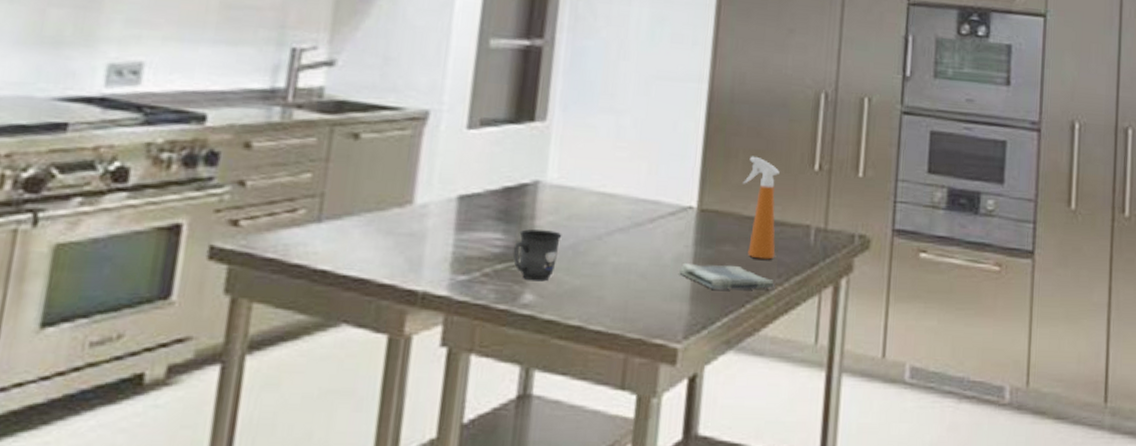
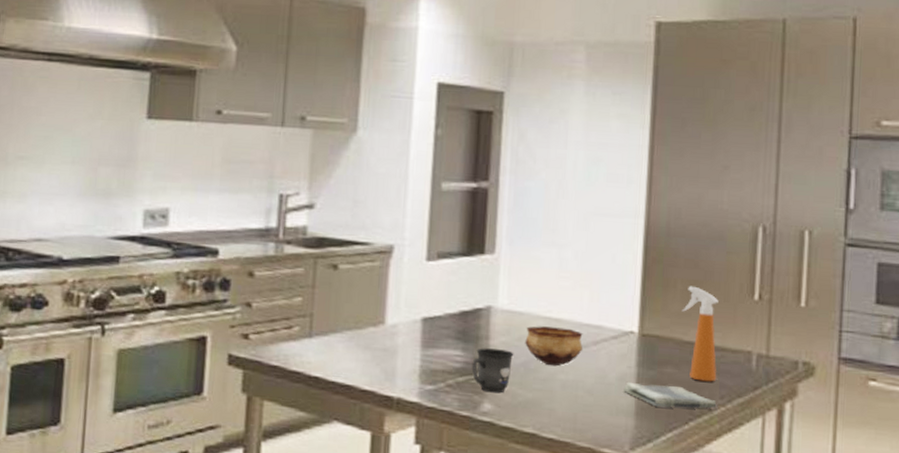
bowl: none [575,202,639,248] -> present [525,326,583,367]

